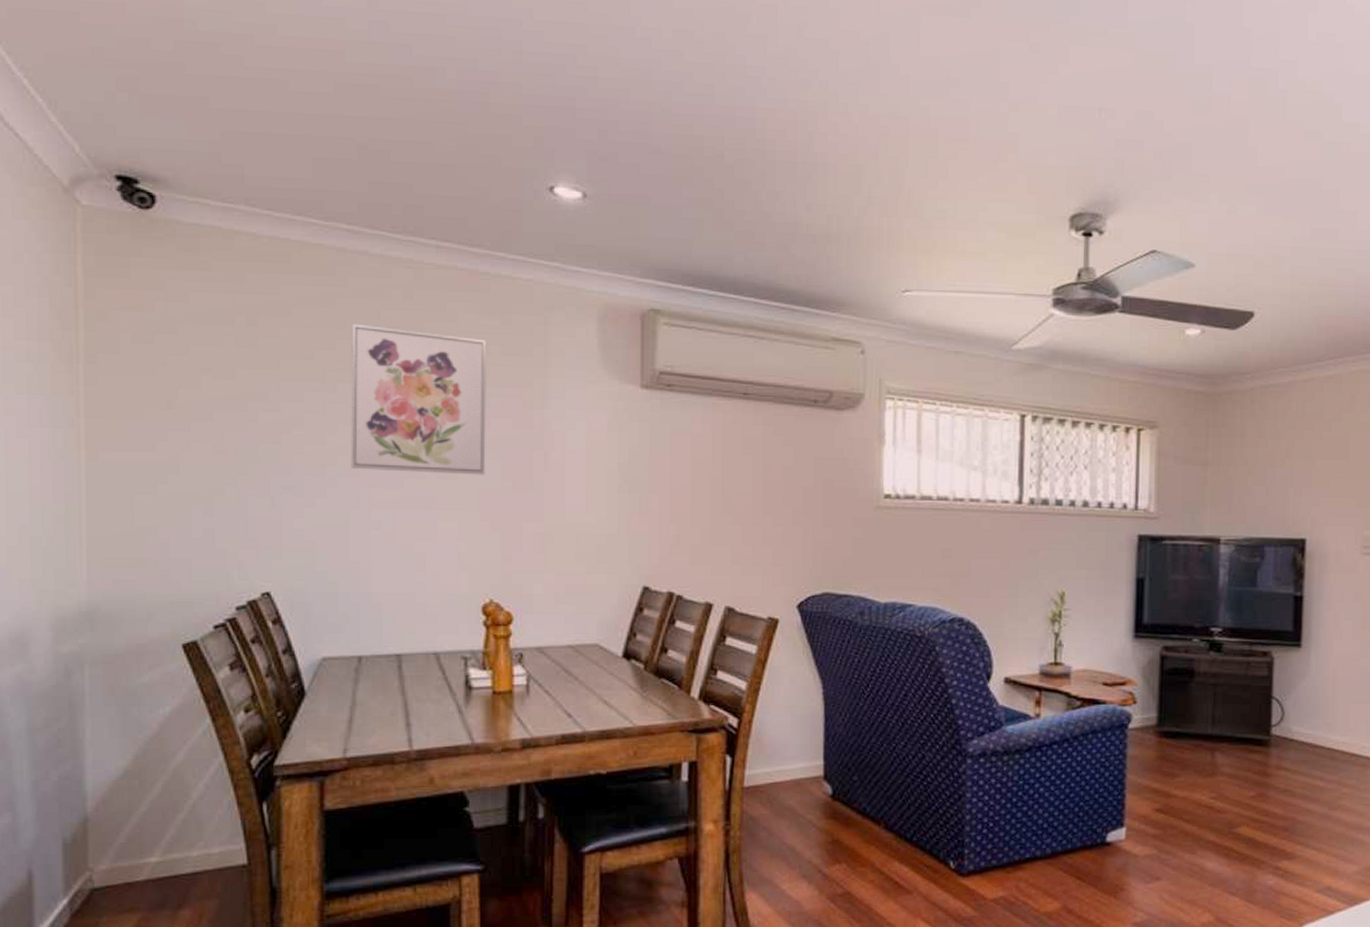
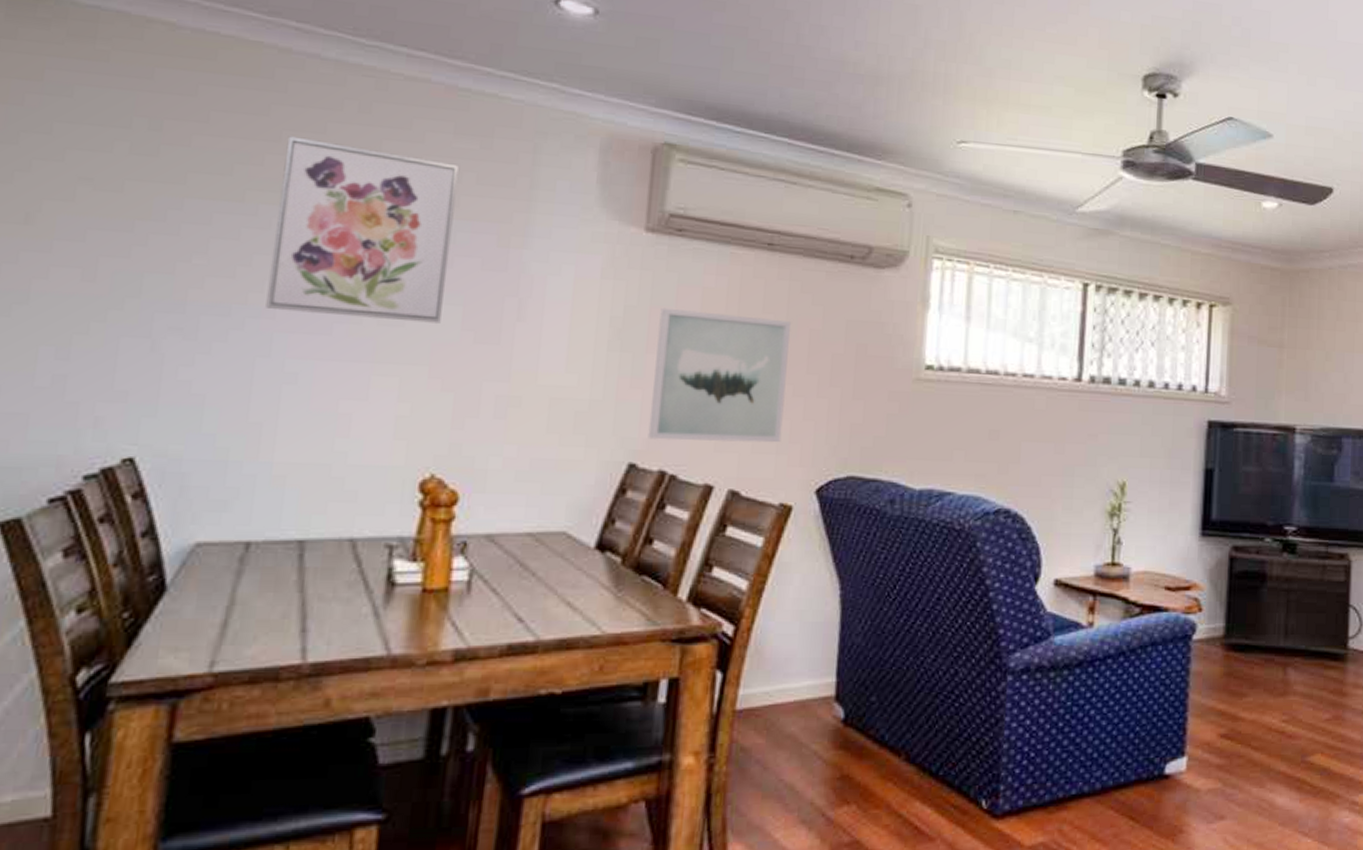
wall art: none [657,453,768,567] -> present [648,307,792,443]

